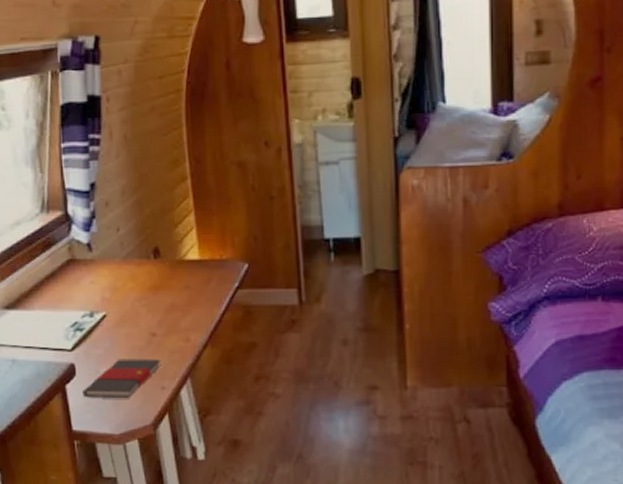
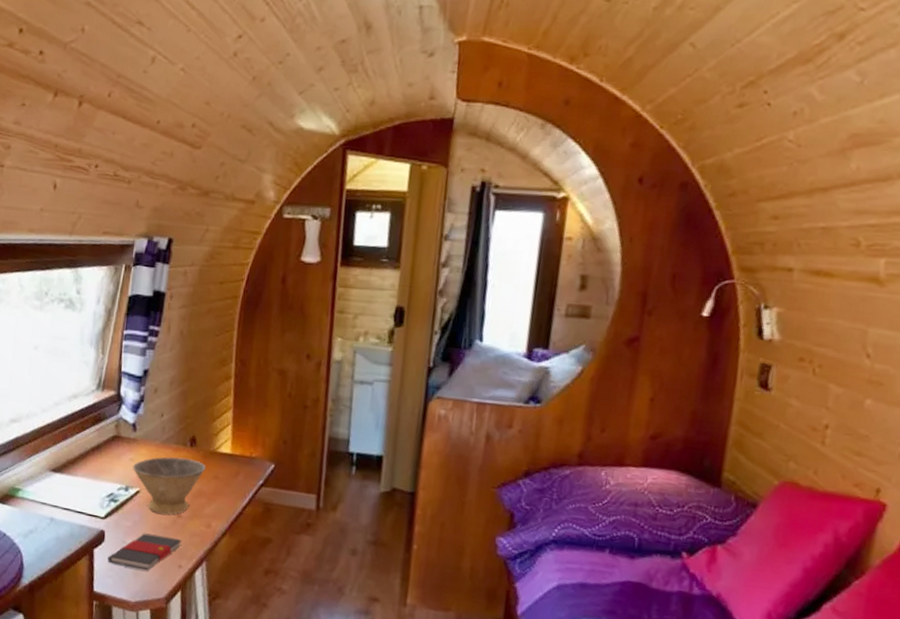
bowl: none [94,272,175,335] -> present [132,457,206,515]

